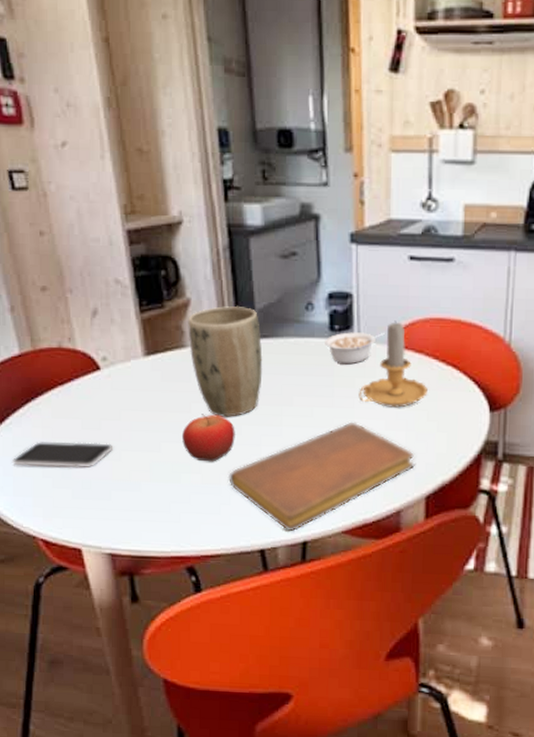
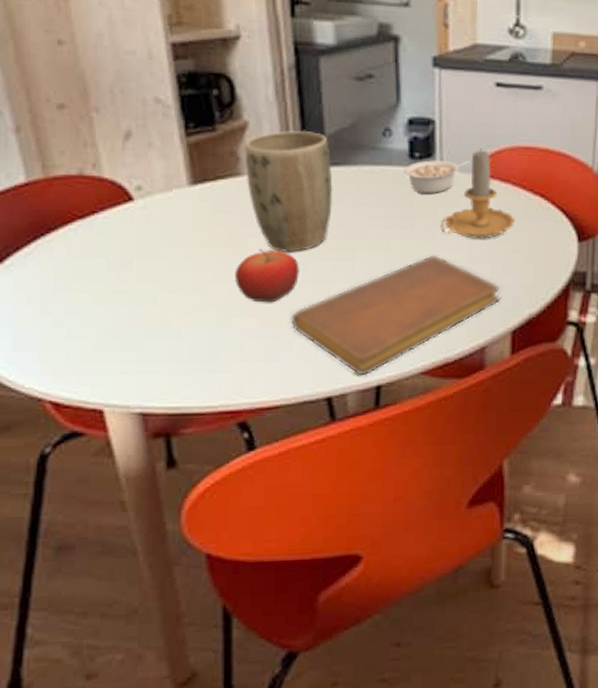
smartphone: present [13,442,112,468] -> none [13,285,147,315]

